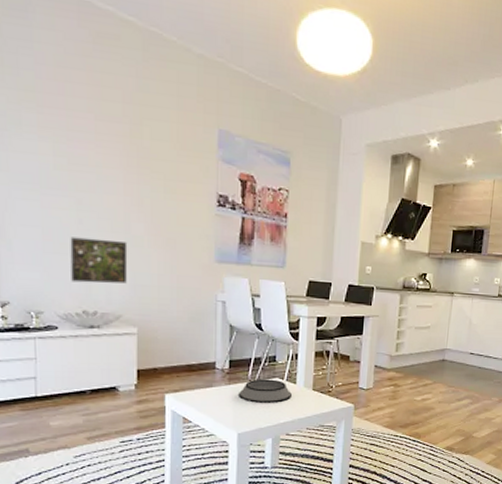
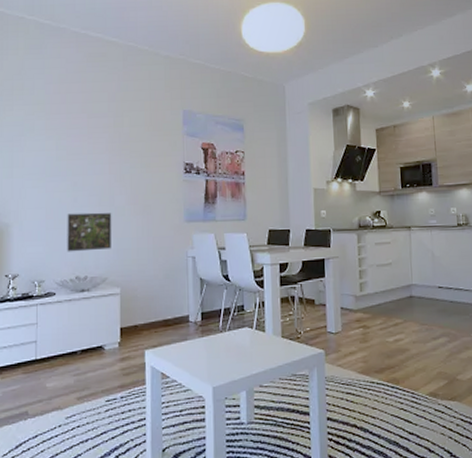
bowl: present [239,379,292,403] -> none [212,328,262,354]

